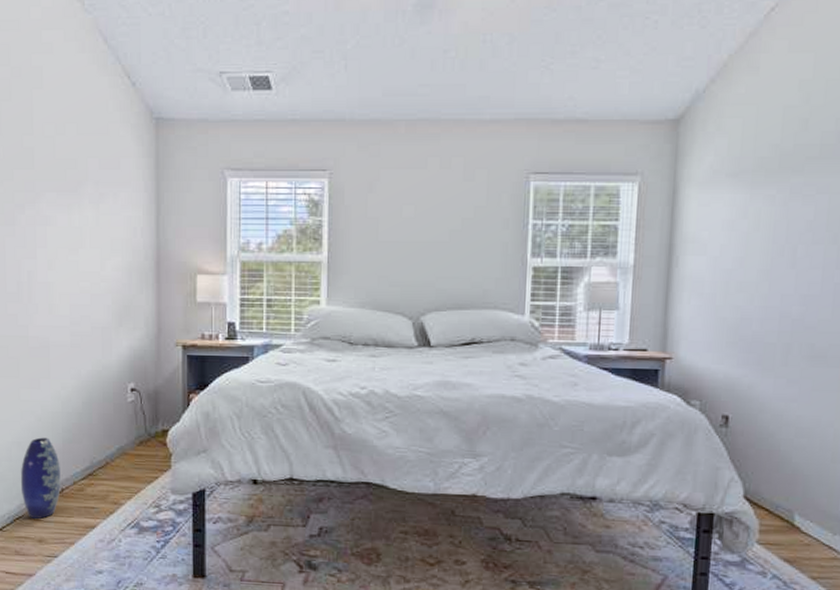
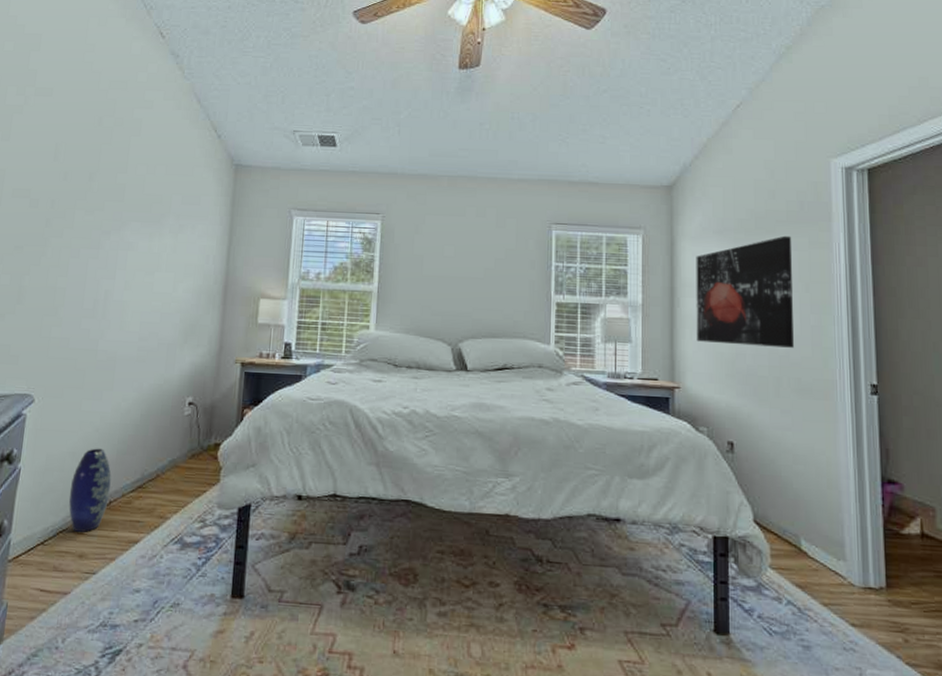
wall art: none [695,176,822,310] -> present [696,235,794,348]

